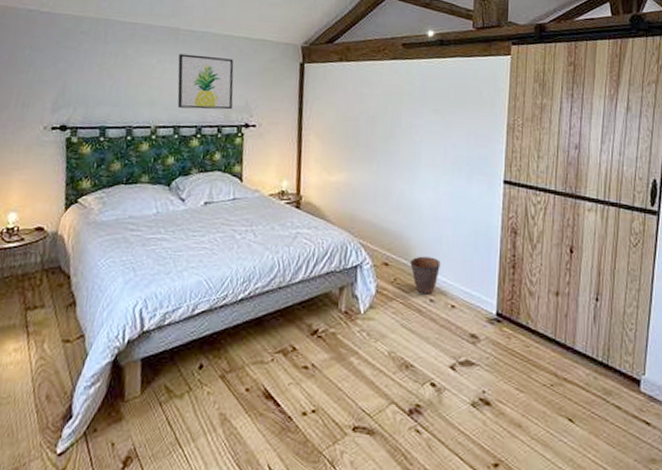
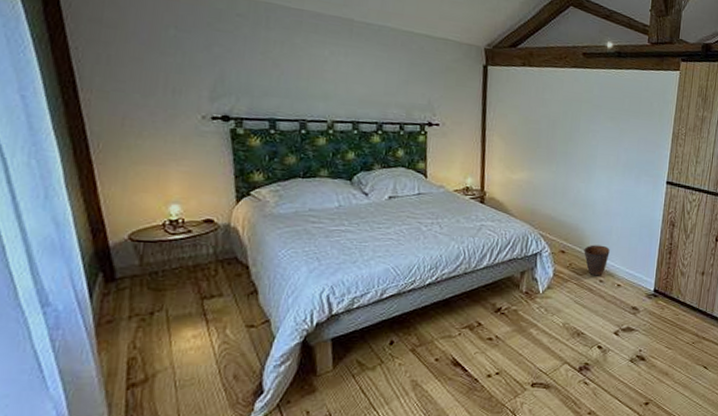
wall art: present [177,53,234,110] -> none [353,47,415,108]

